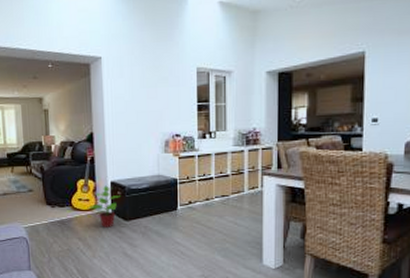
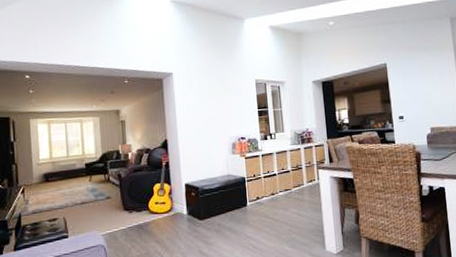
potted plant: present [87,185,122,227] -> none [163,187,196,228]

